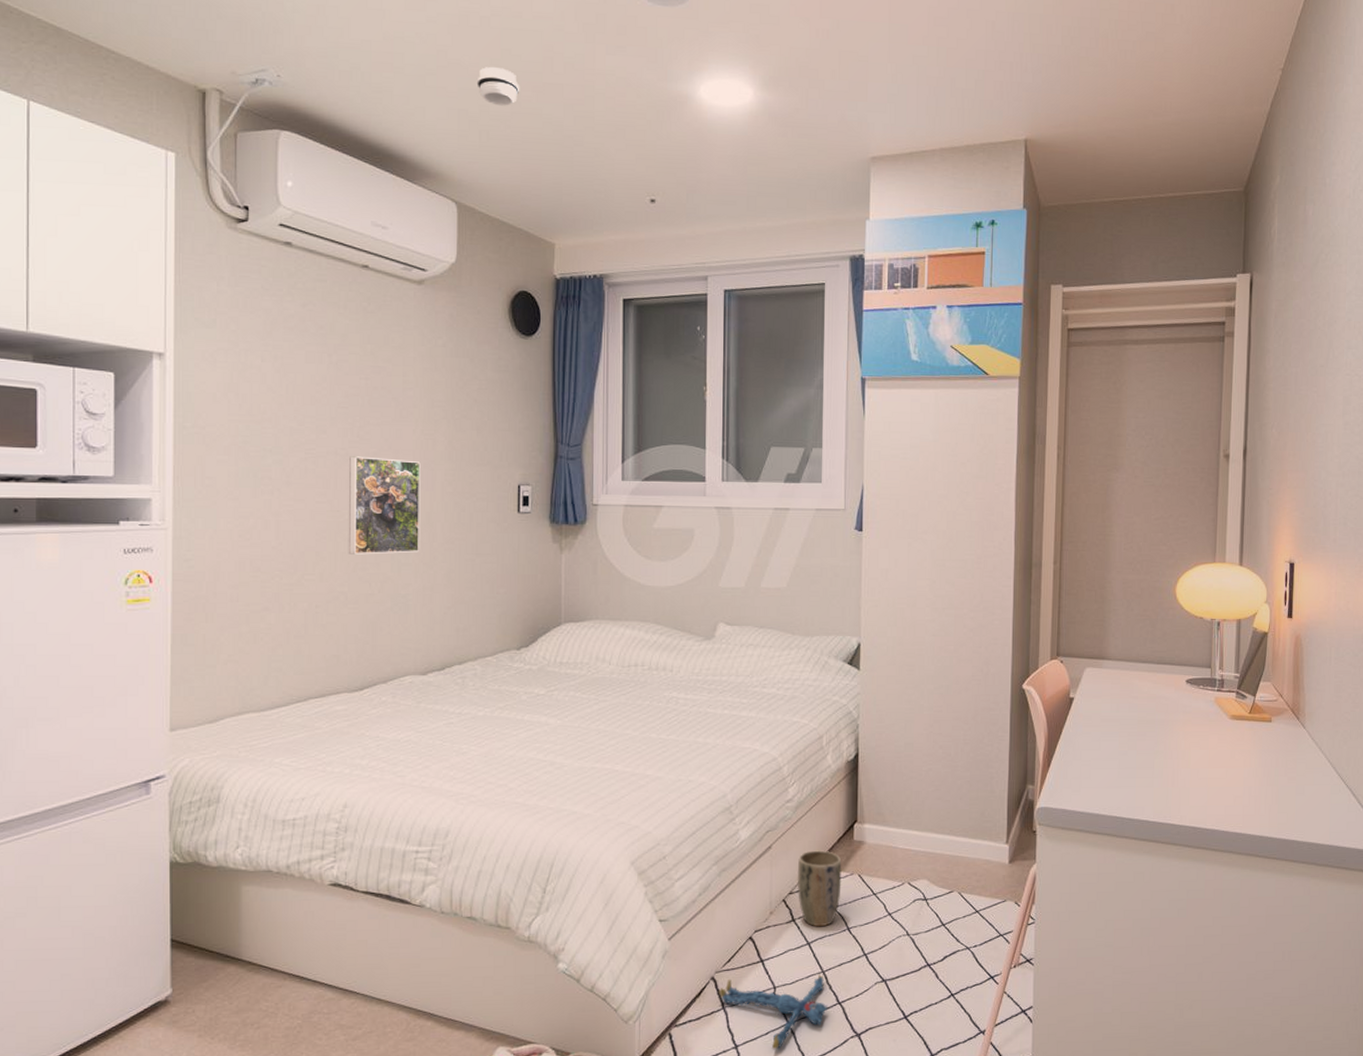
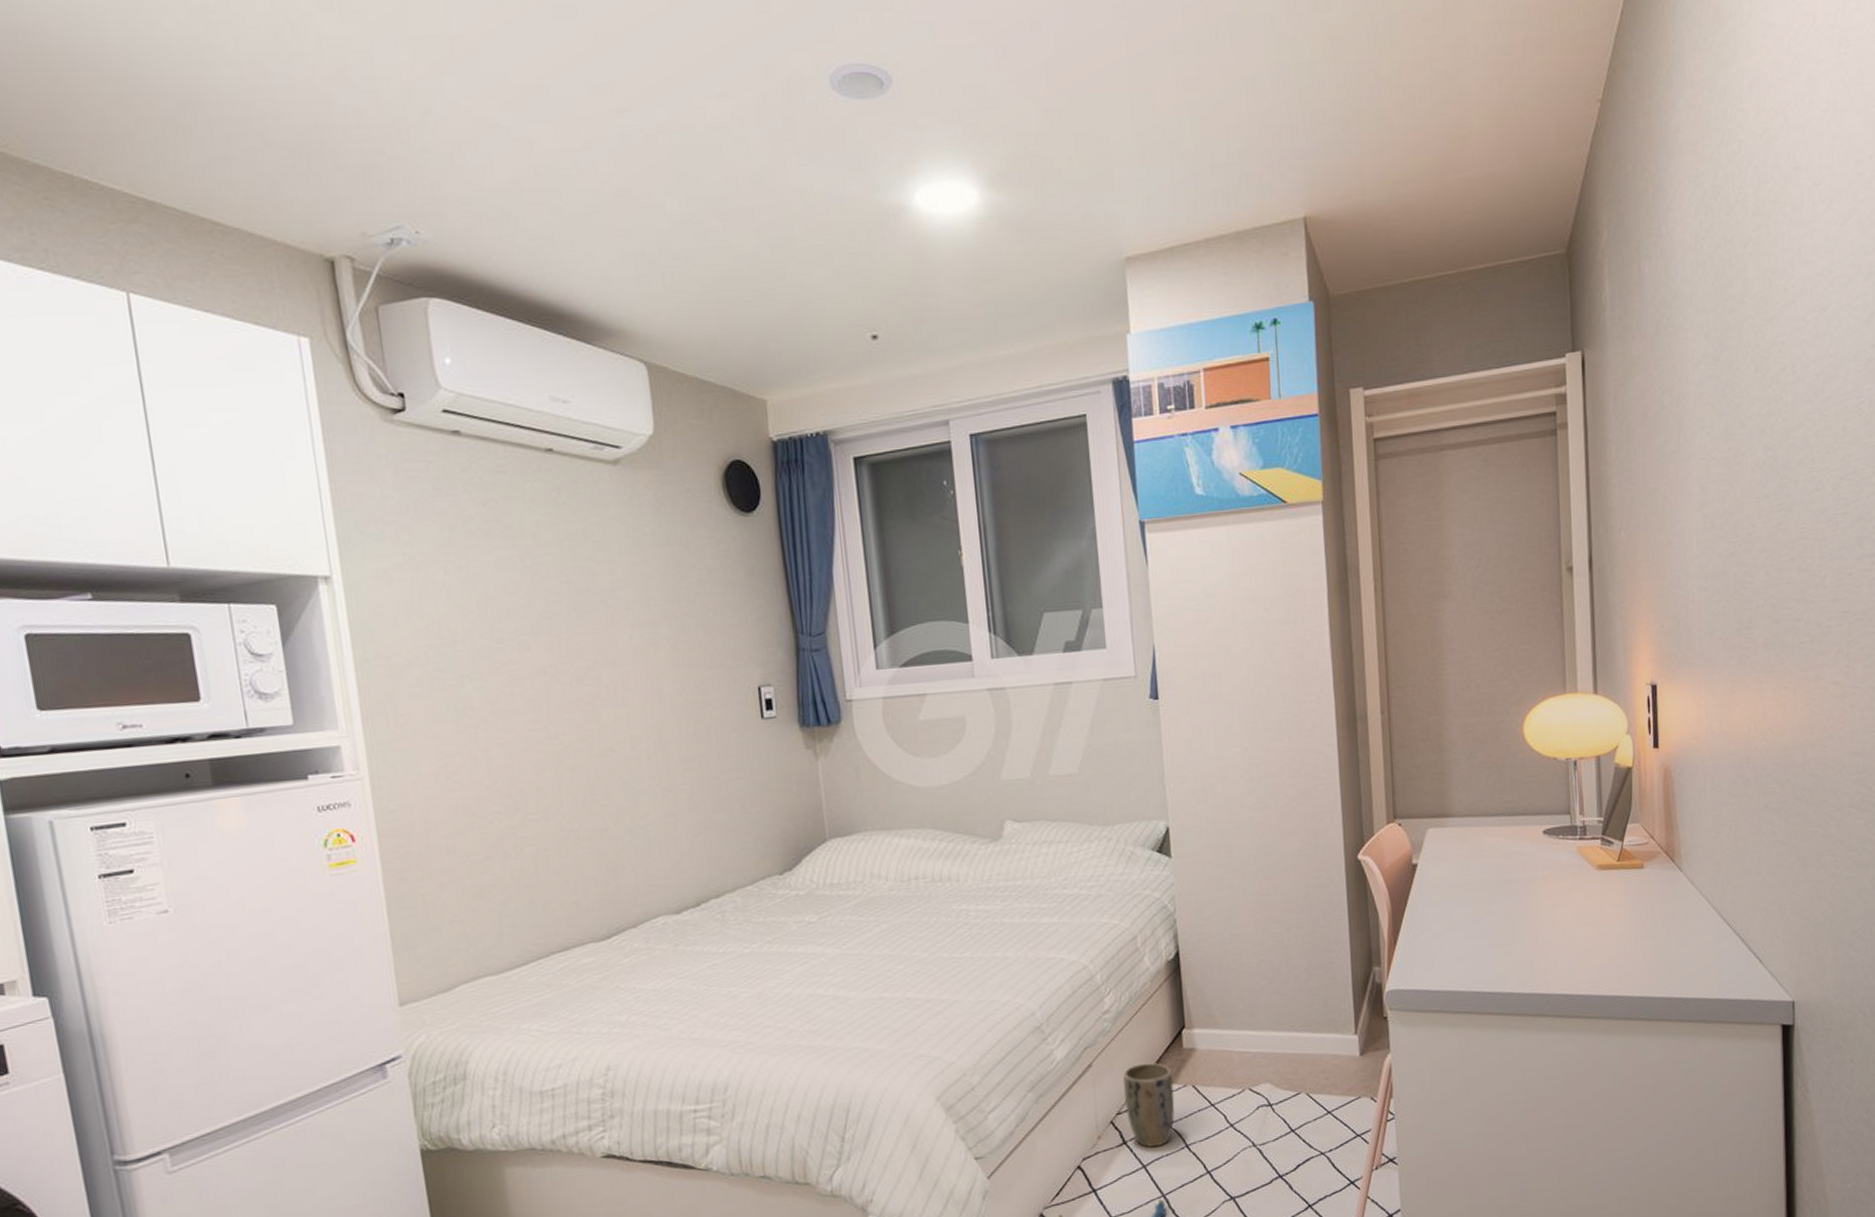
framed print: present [348,456,421,555] -> none [560,671,655,786]
smoke detector: present [476,66,520,106] -> none [650,194,704,242]

